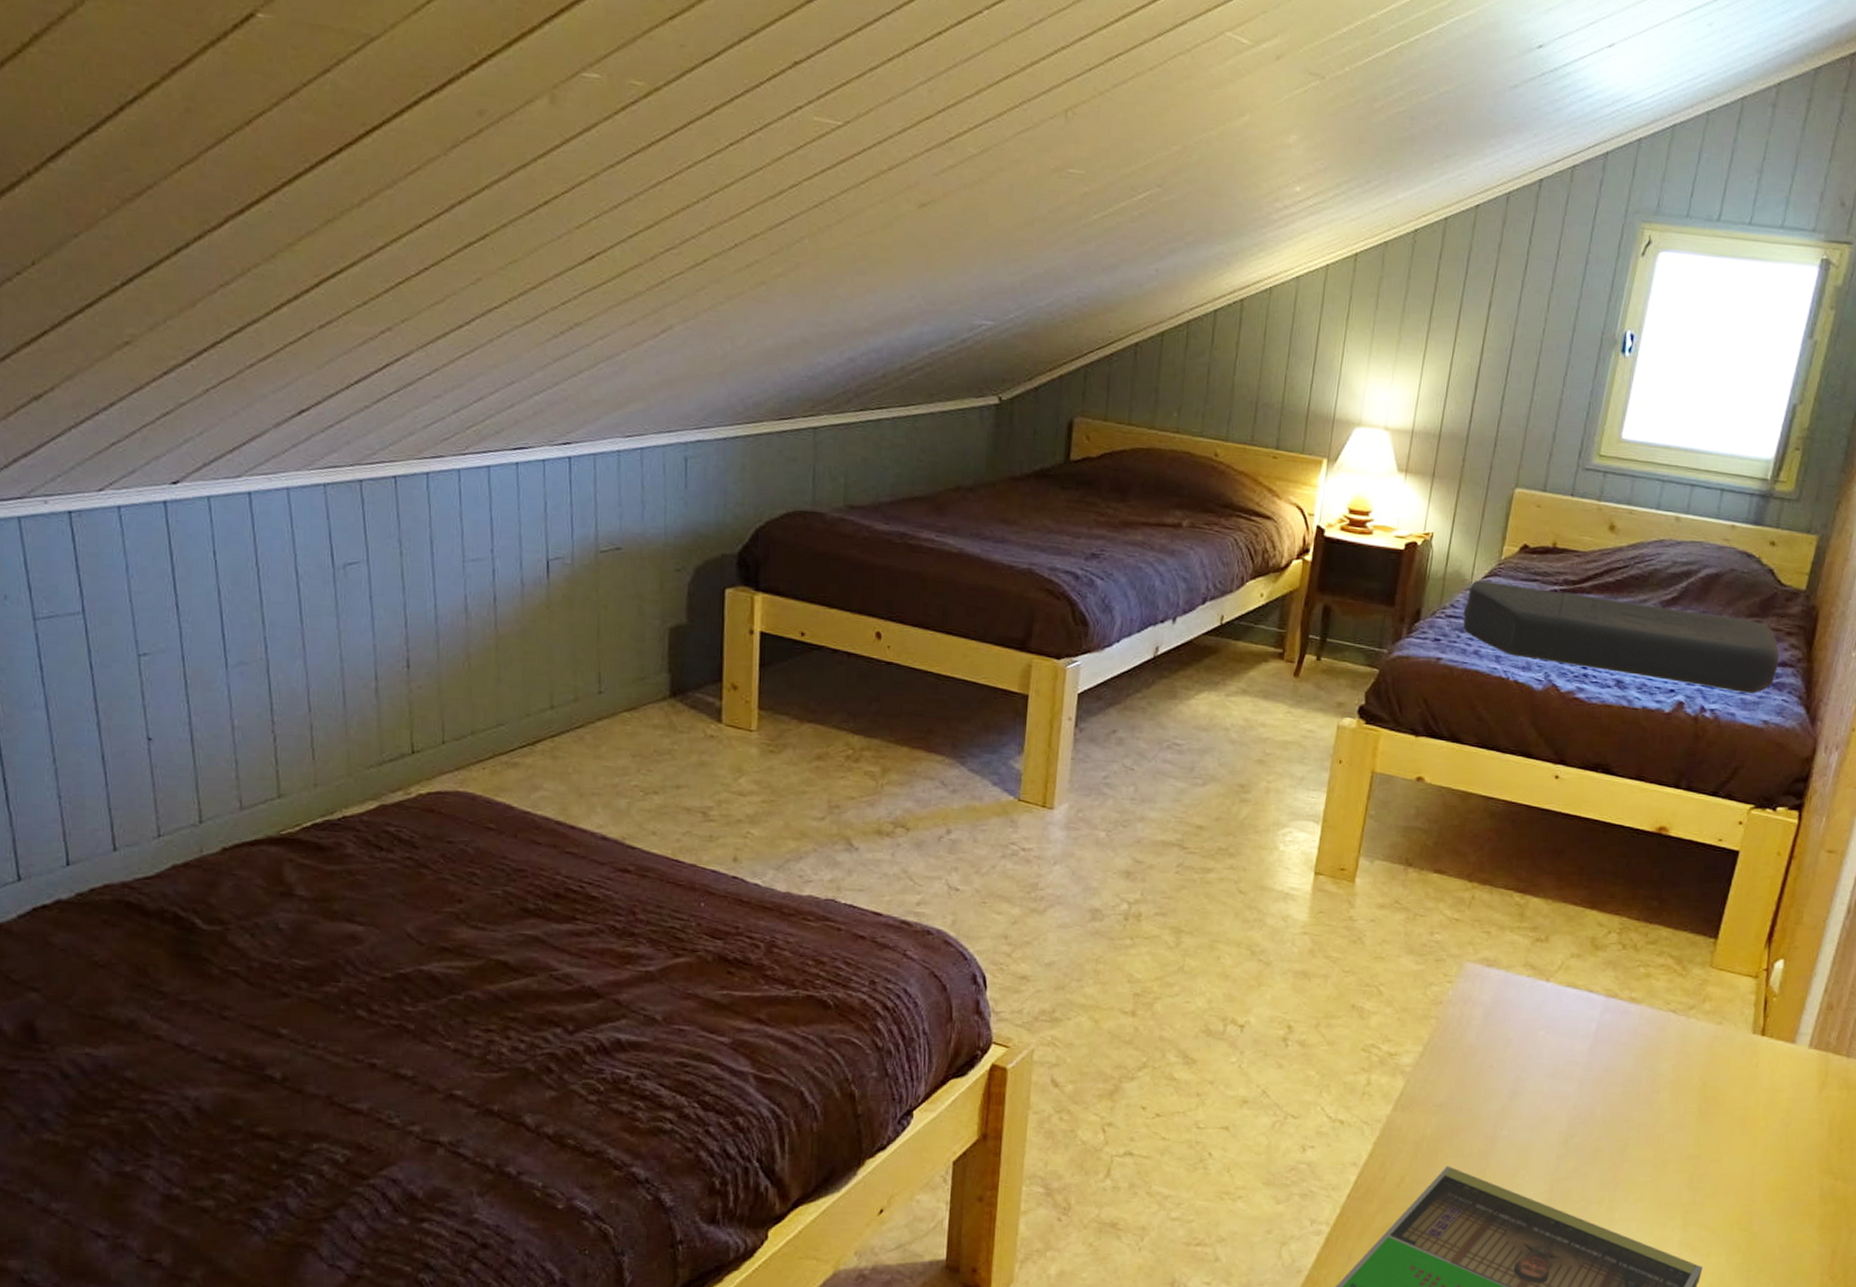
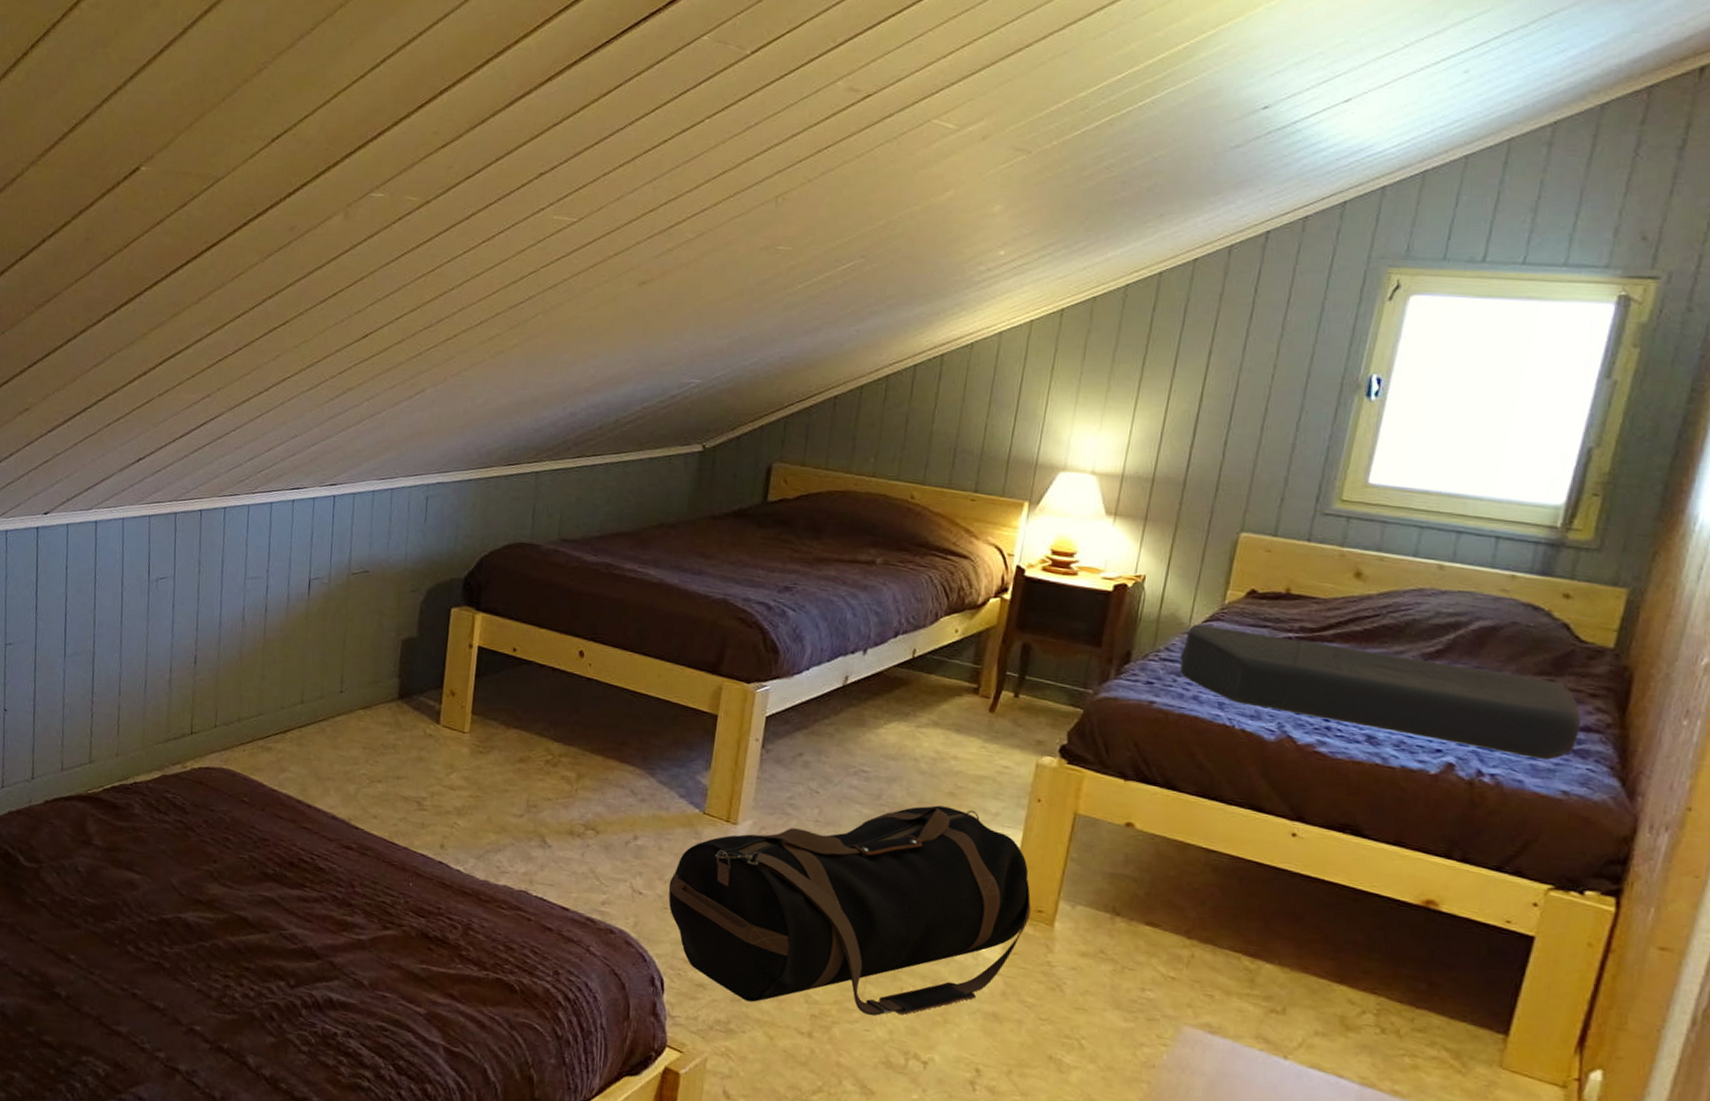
duffel bag: none [986,774,1335,988] -> present [668,805,1031,1016]

